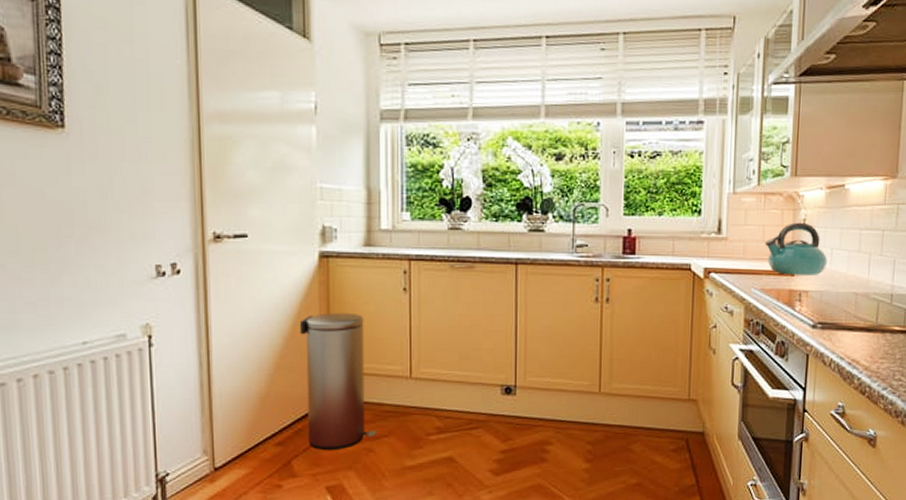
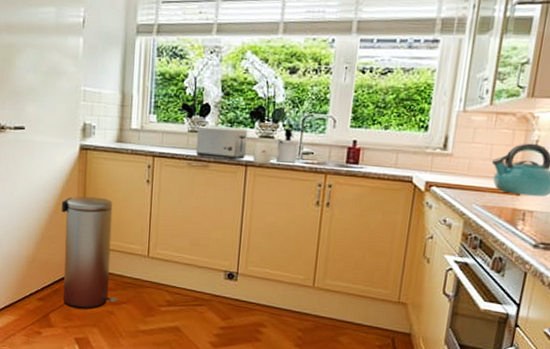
toaster: none [458,222,516,259] -> present [195,126,248,161]
mug: none [523,237,552,260] -> present [252,142,280,164]
soap dispenser: none [548,220,571,258] -> present [276,128,299,163]

